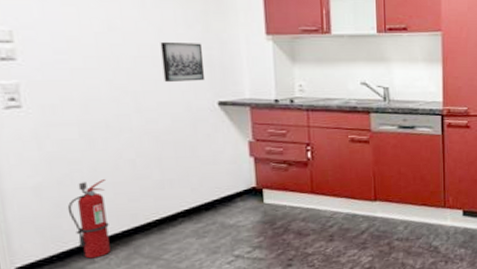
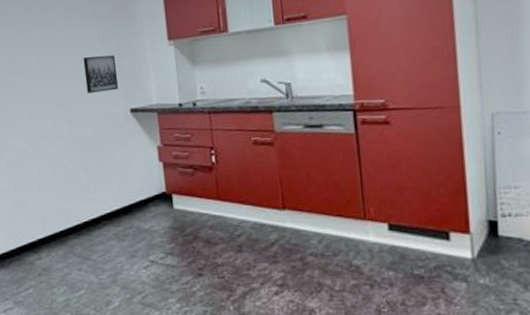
fire extinguisher: present [67,178,111,259] -> none [21,182,52,255]

